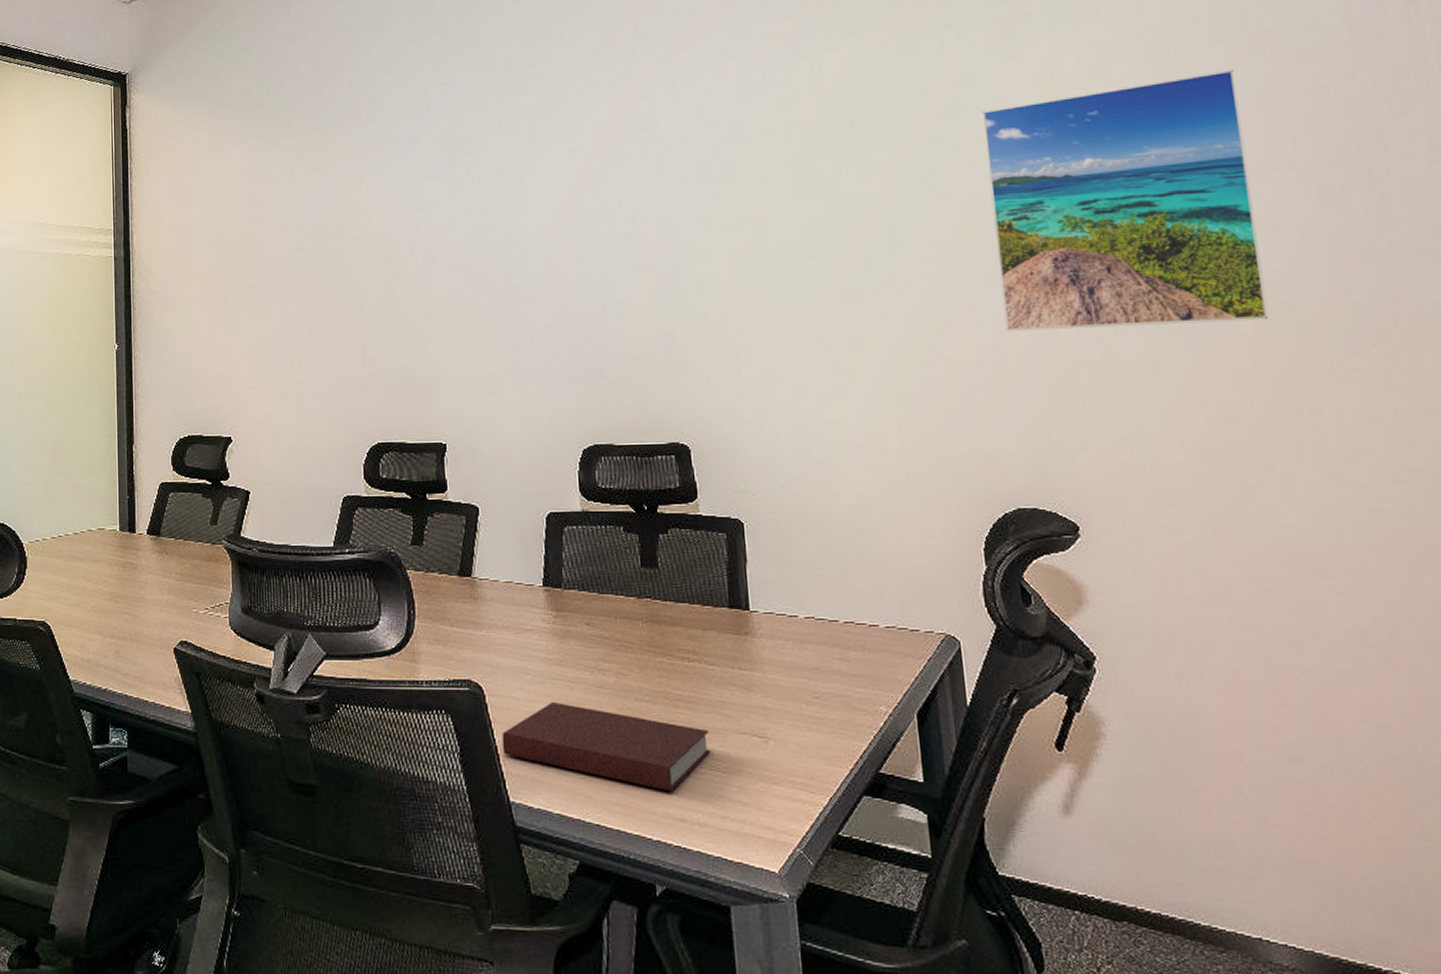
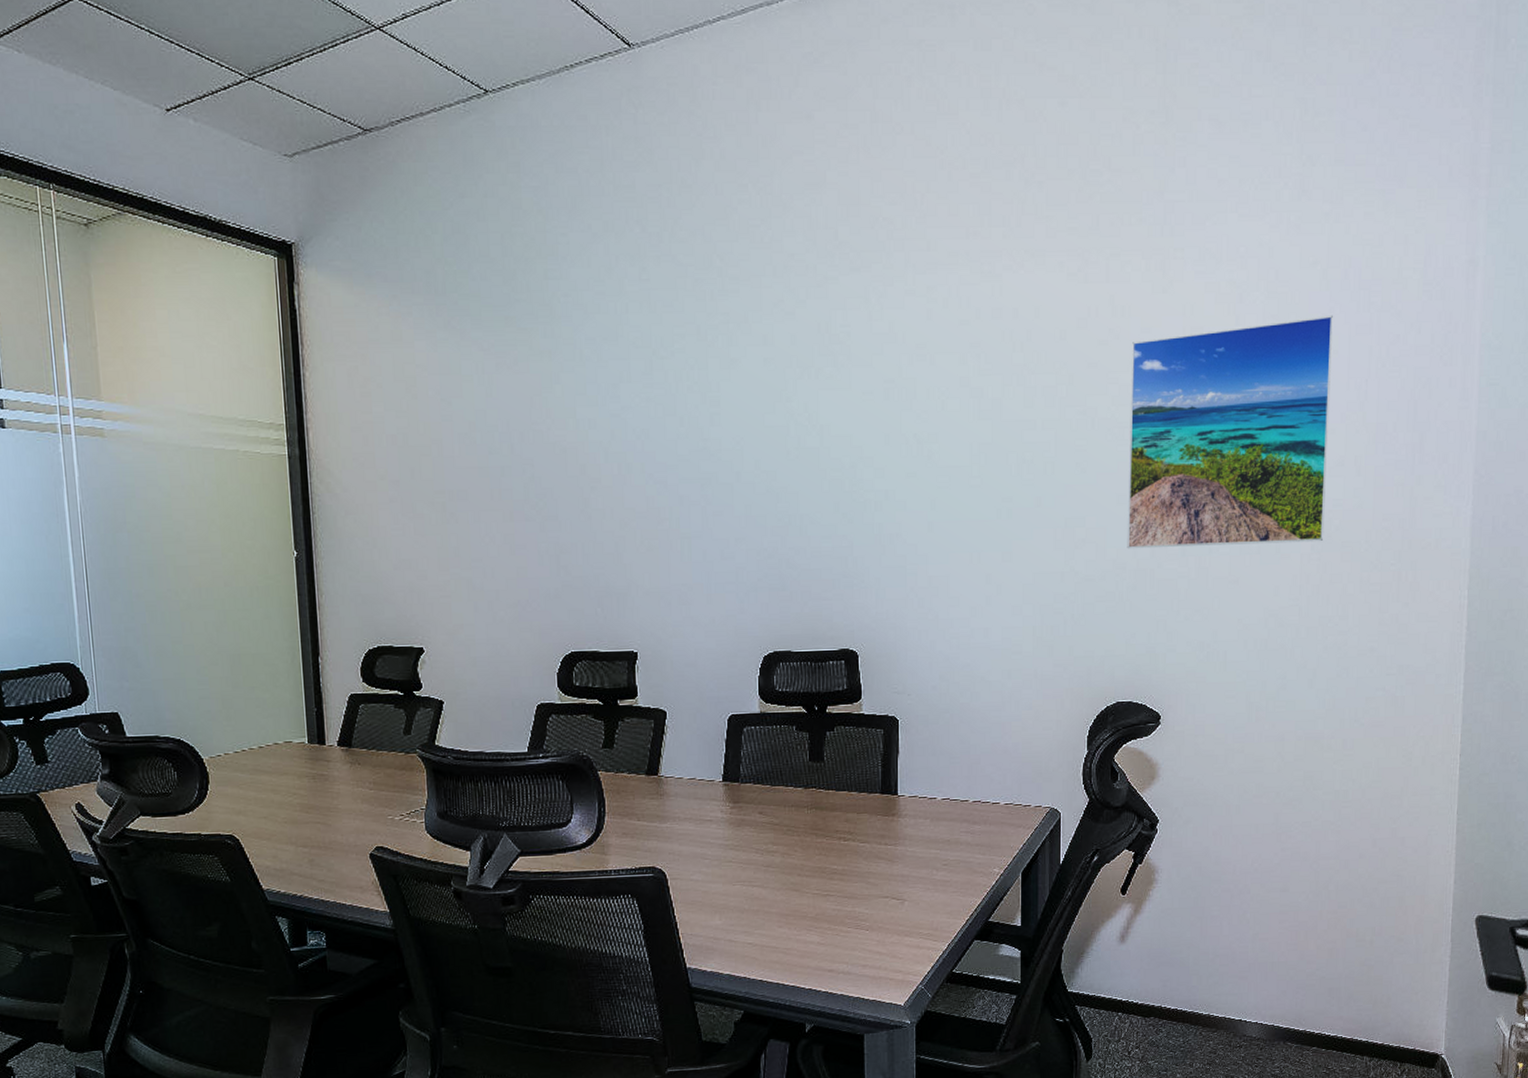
notebook: present [501,701,710,792] -> none [681,881,858,949]

